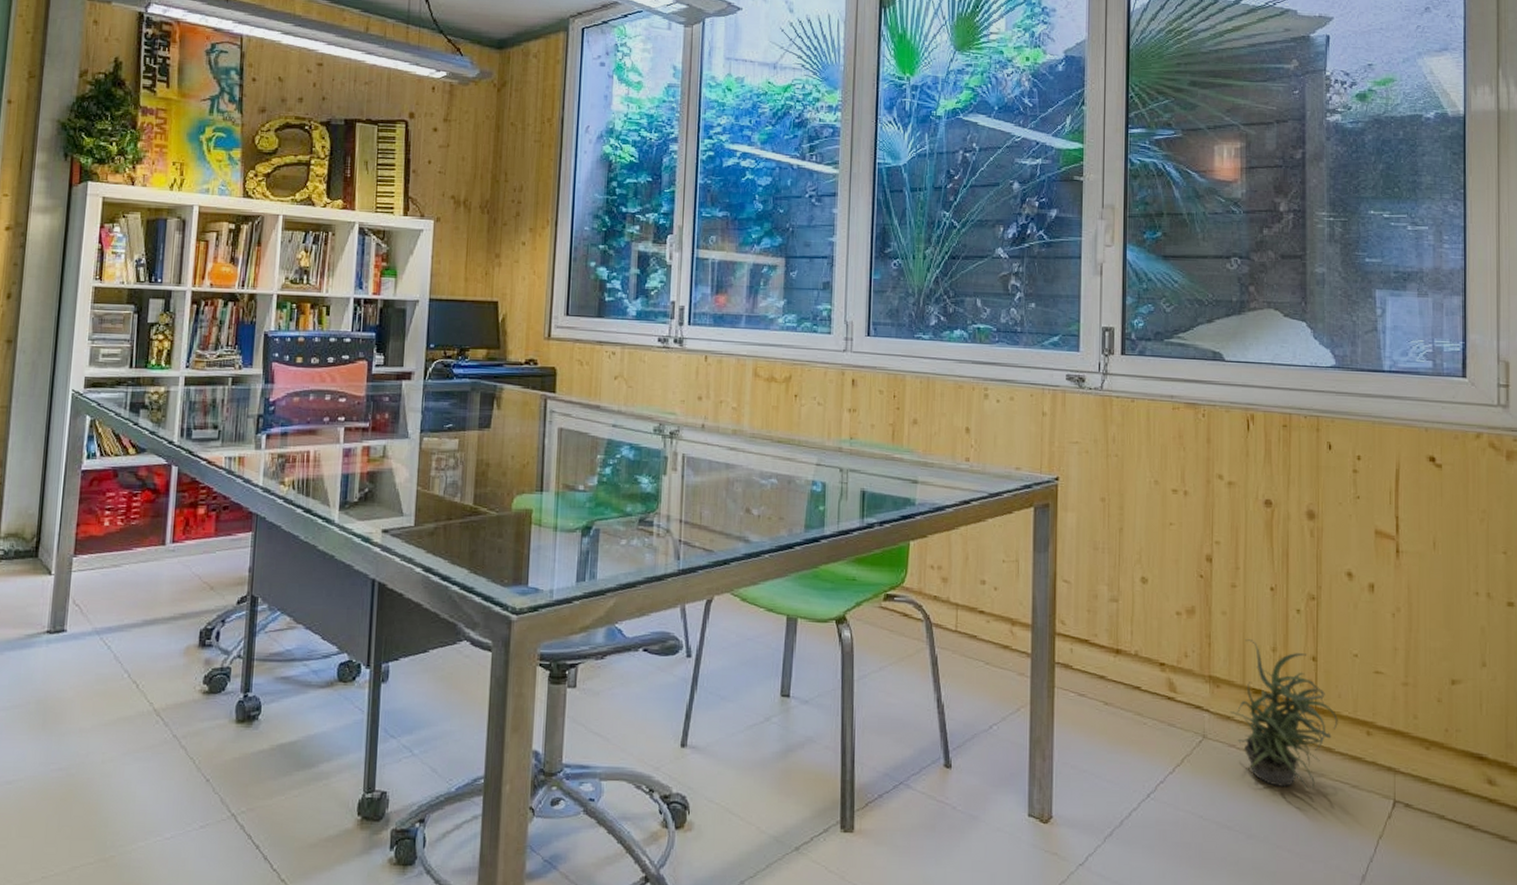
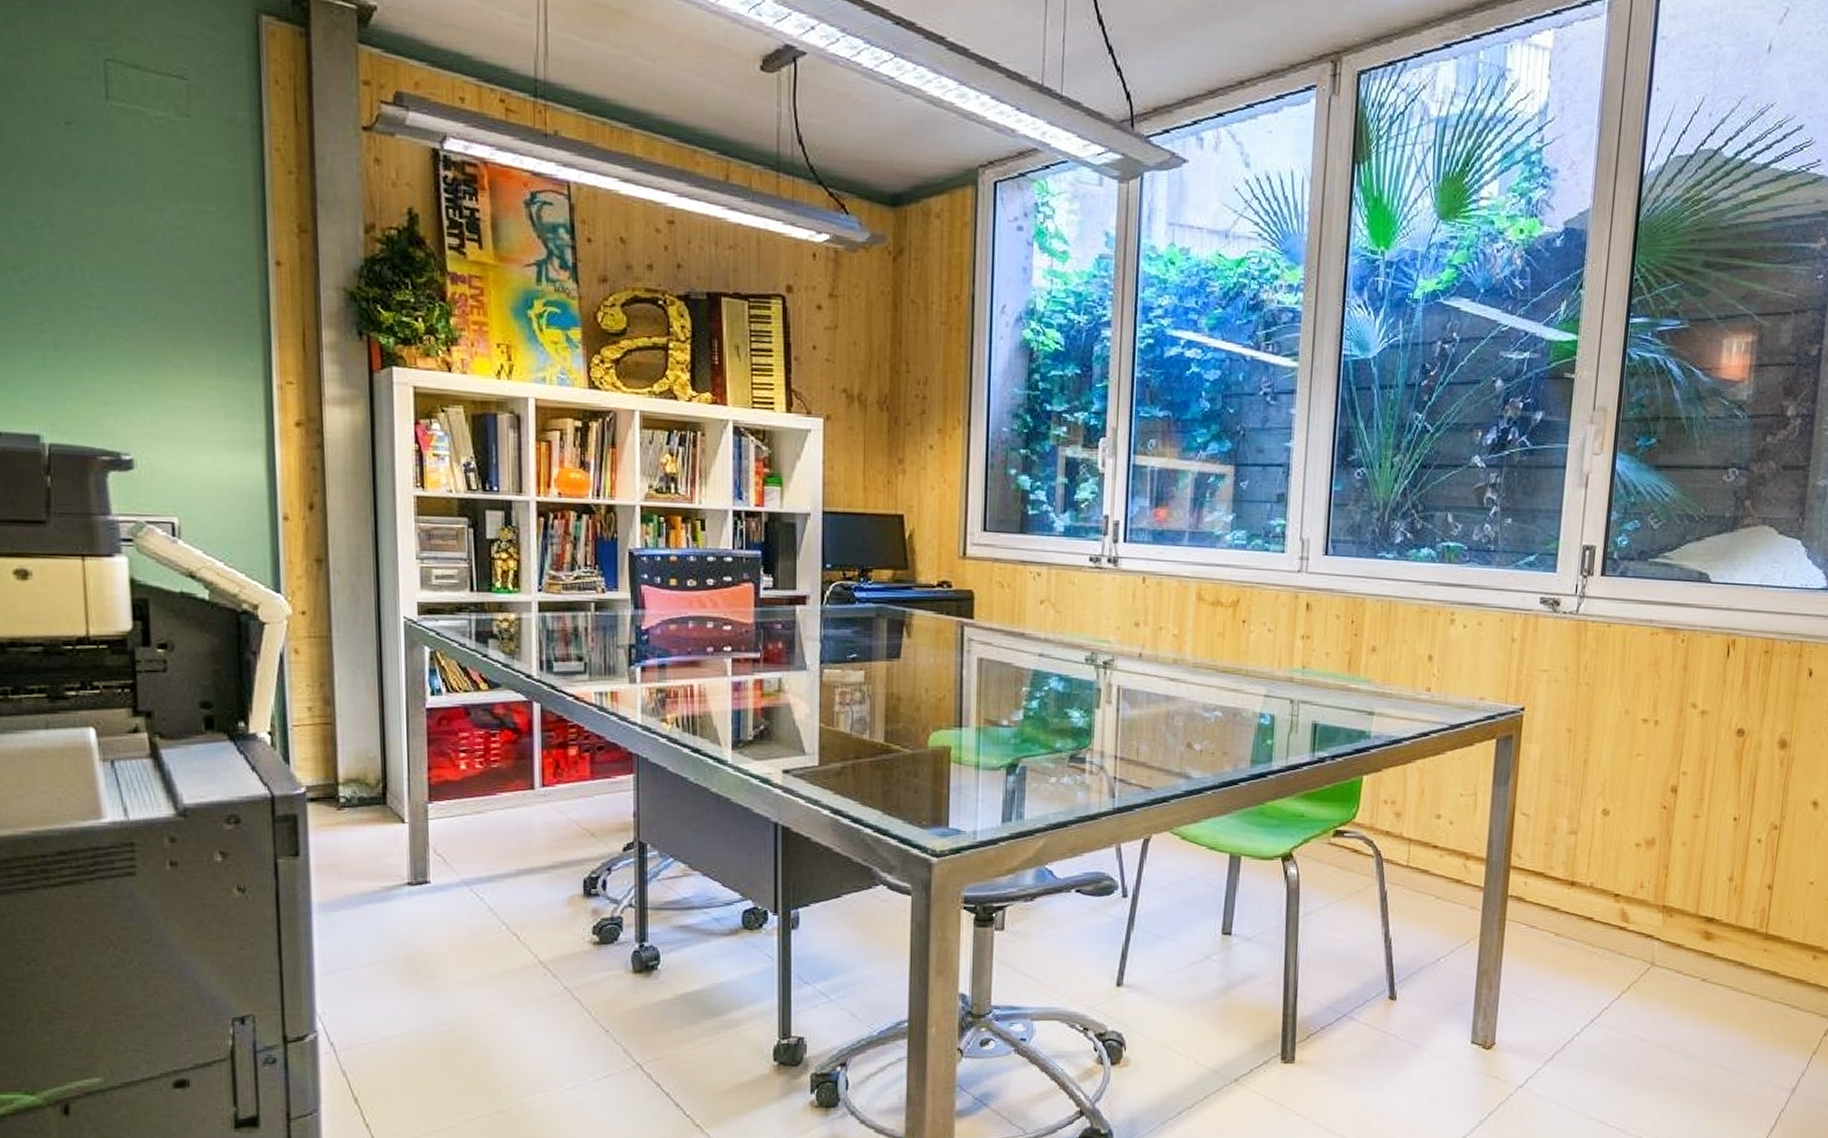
potted plant: present [1229,639,1338,791] -> none [1680,869,1787,1013]

